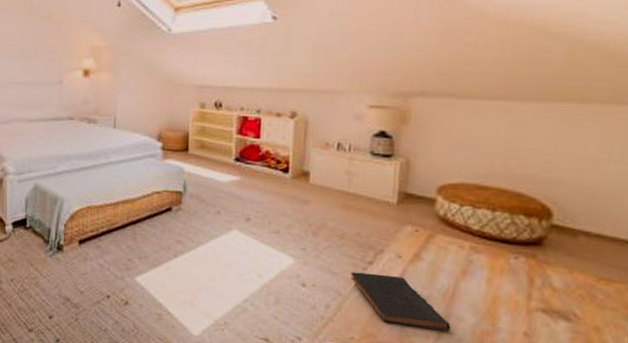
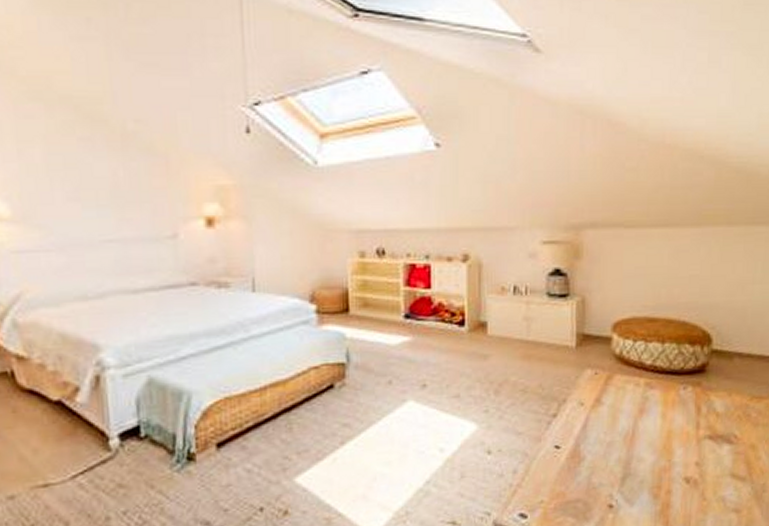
book: present [350,272,451,332] -> none [536,425,633,478]

